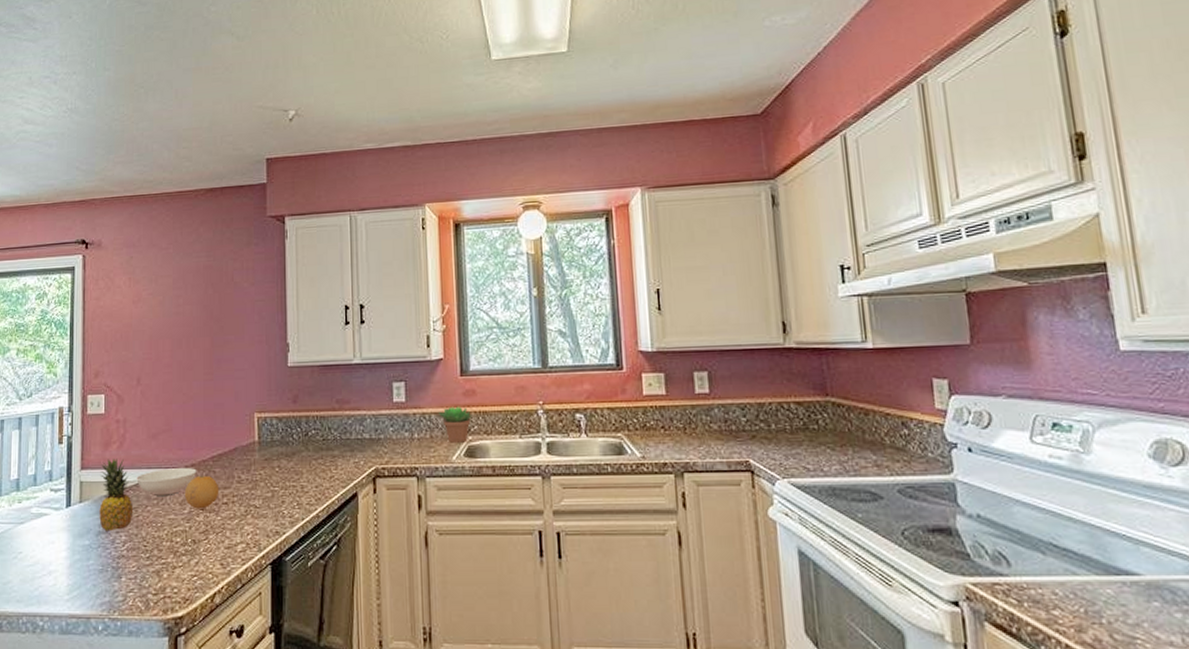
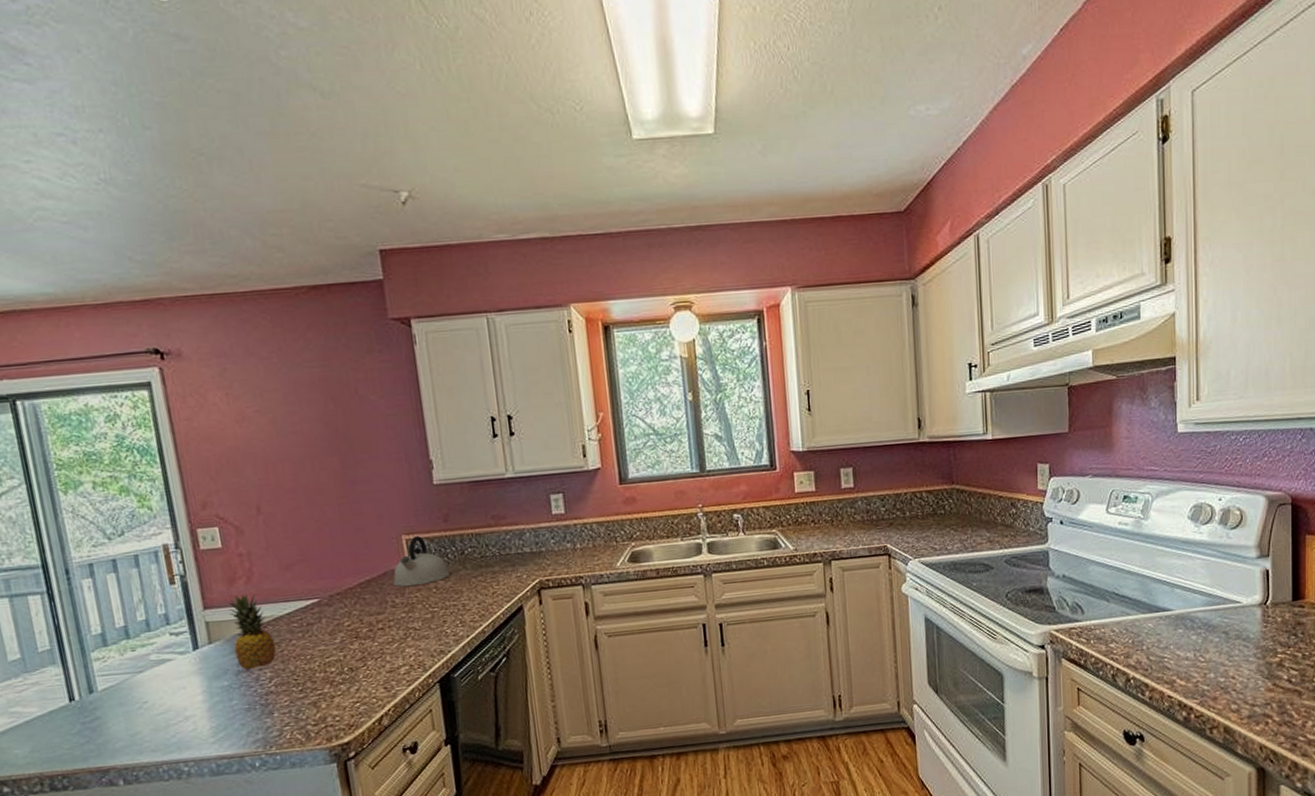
bowl: present [136,468,197,496] -> none [273,597,344,629]
fruit: present [184,475,219,509] -> none [332,603,373,638]
kettle: none [242,414,293,464] -> present [393,535,450,588]
succulent plant: present [438,406,472,443] -> none [599,514,634,551]

